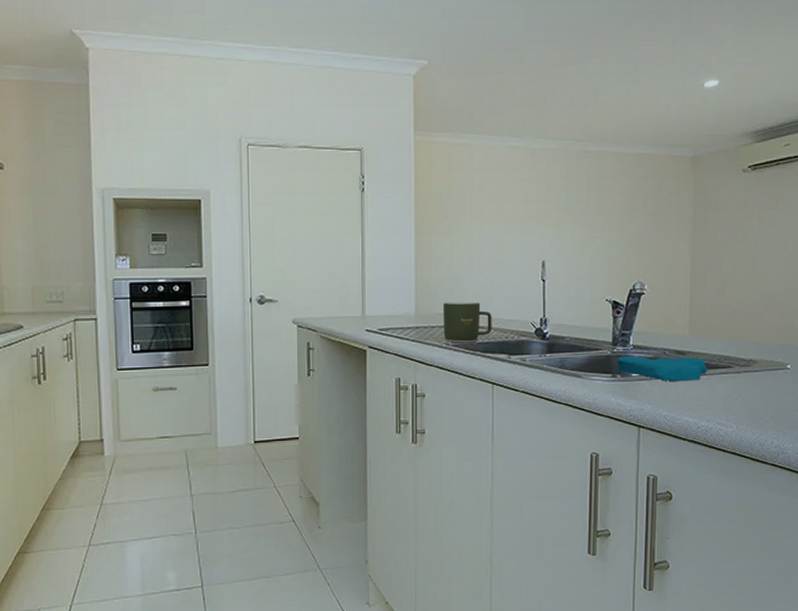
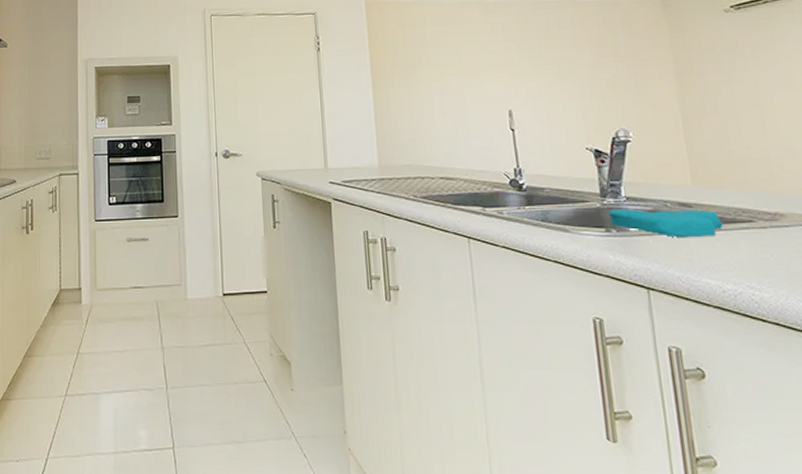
mug: present [443,301,492,343] -> none [407,152,462,195]

